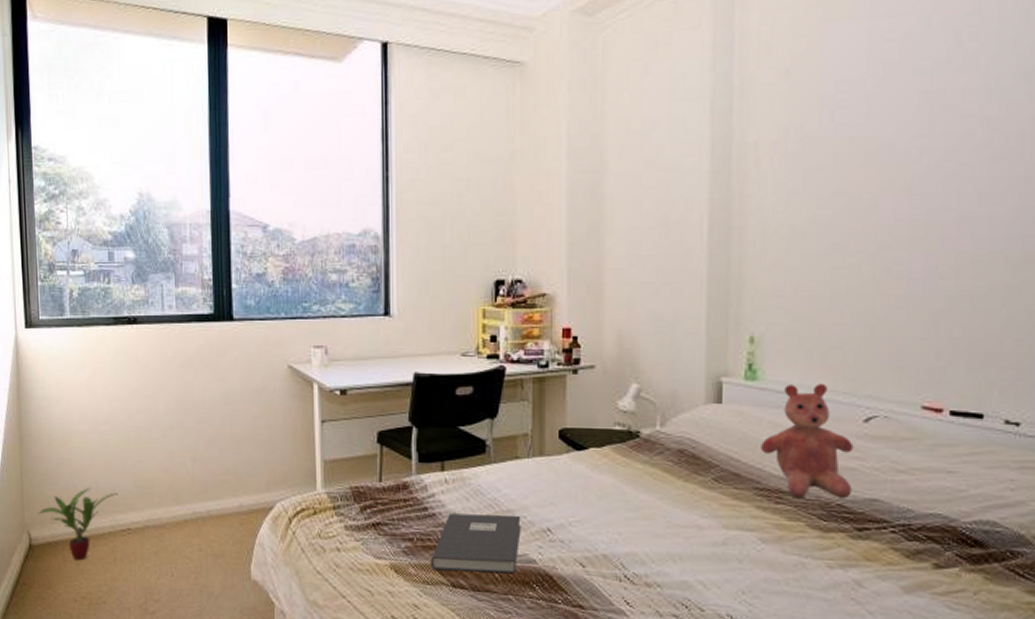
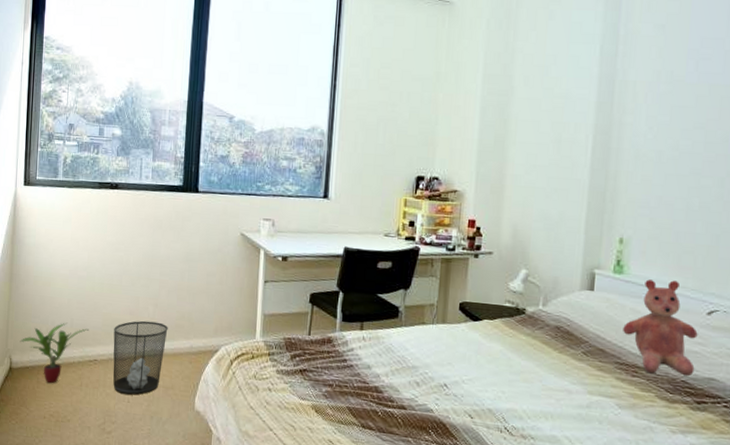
waste bin: none [147,478,211,567] -> present [113,320,168,395]
book: present [430,513,521,574] -> none [345,365,423,420]

